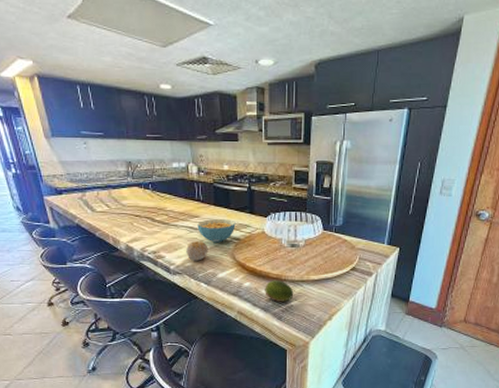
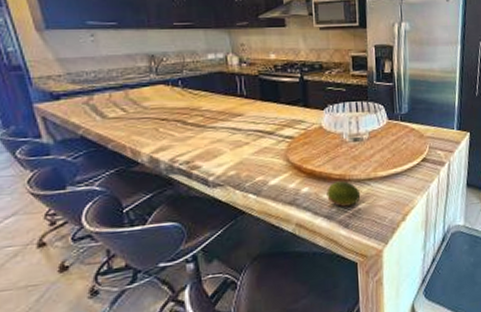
fruit: present [186,241,208,261] -> none [228,144,256,168]
cereal bowl: present [197,219,236,243] -> none [241,115,288,144]

